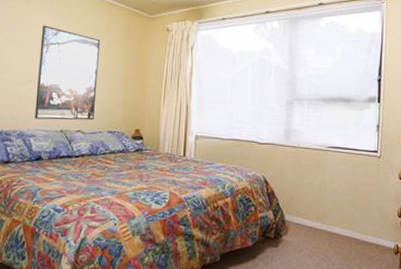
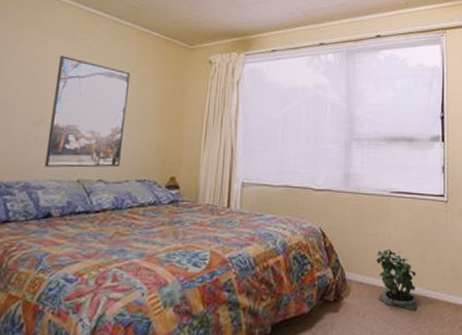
potted plant: none [312,196,349,251] -> present [376,249,418,312]

